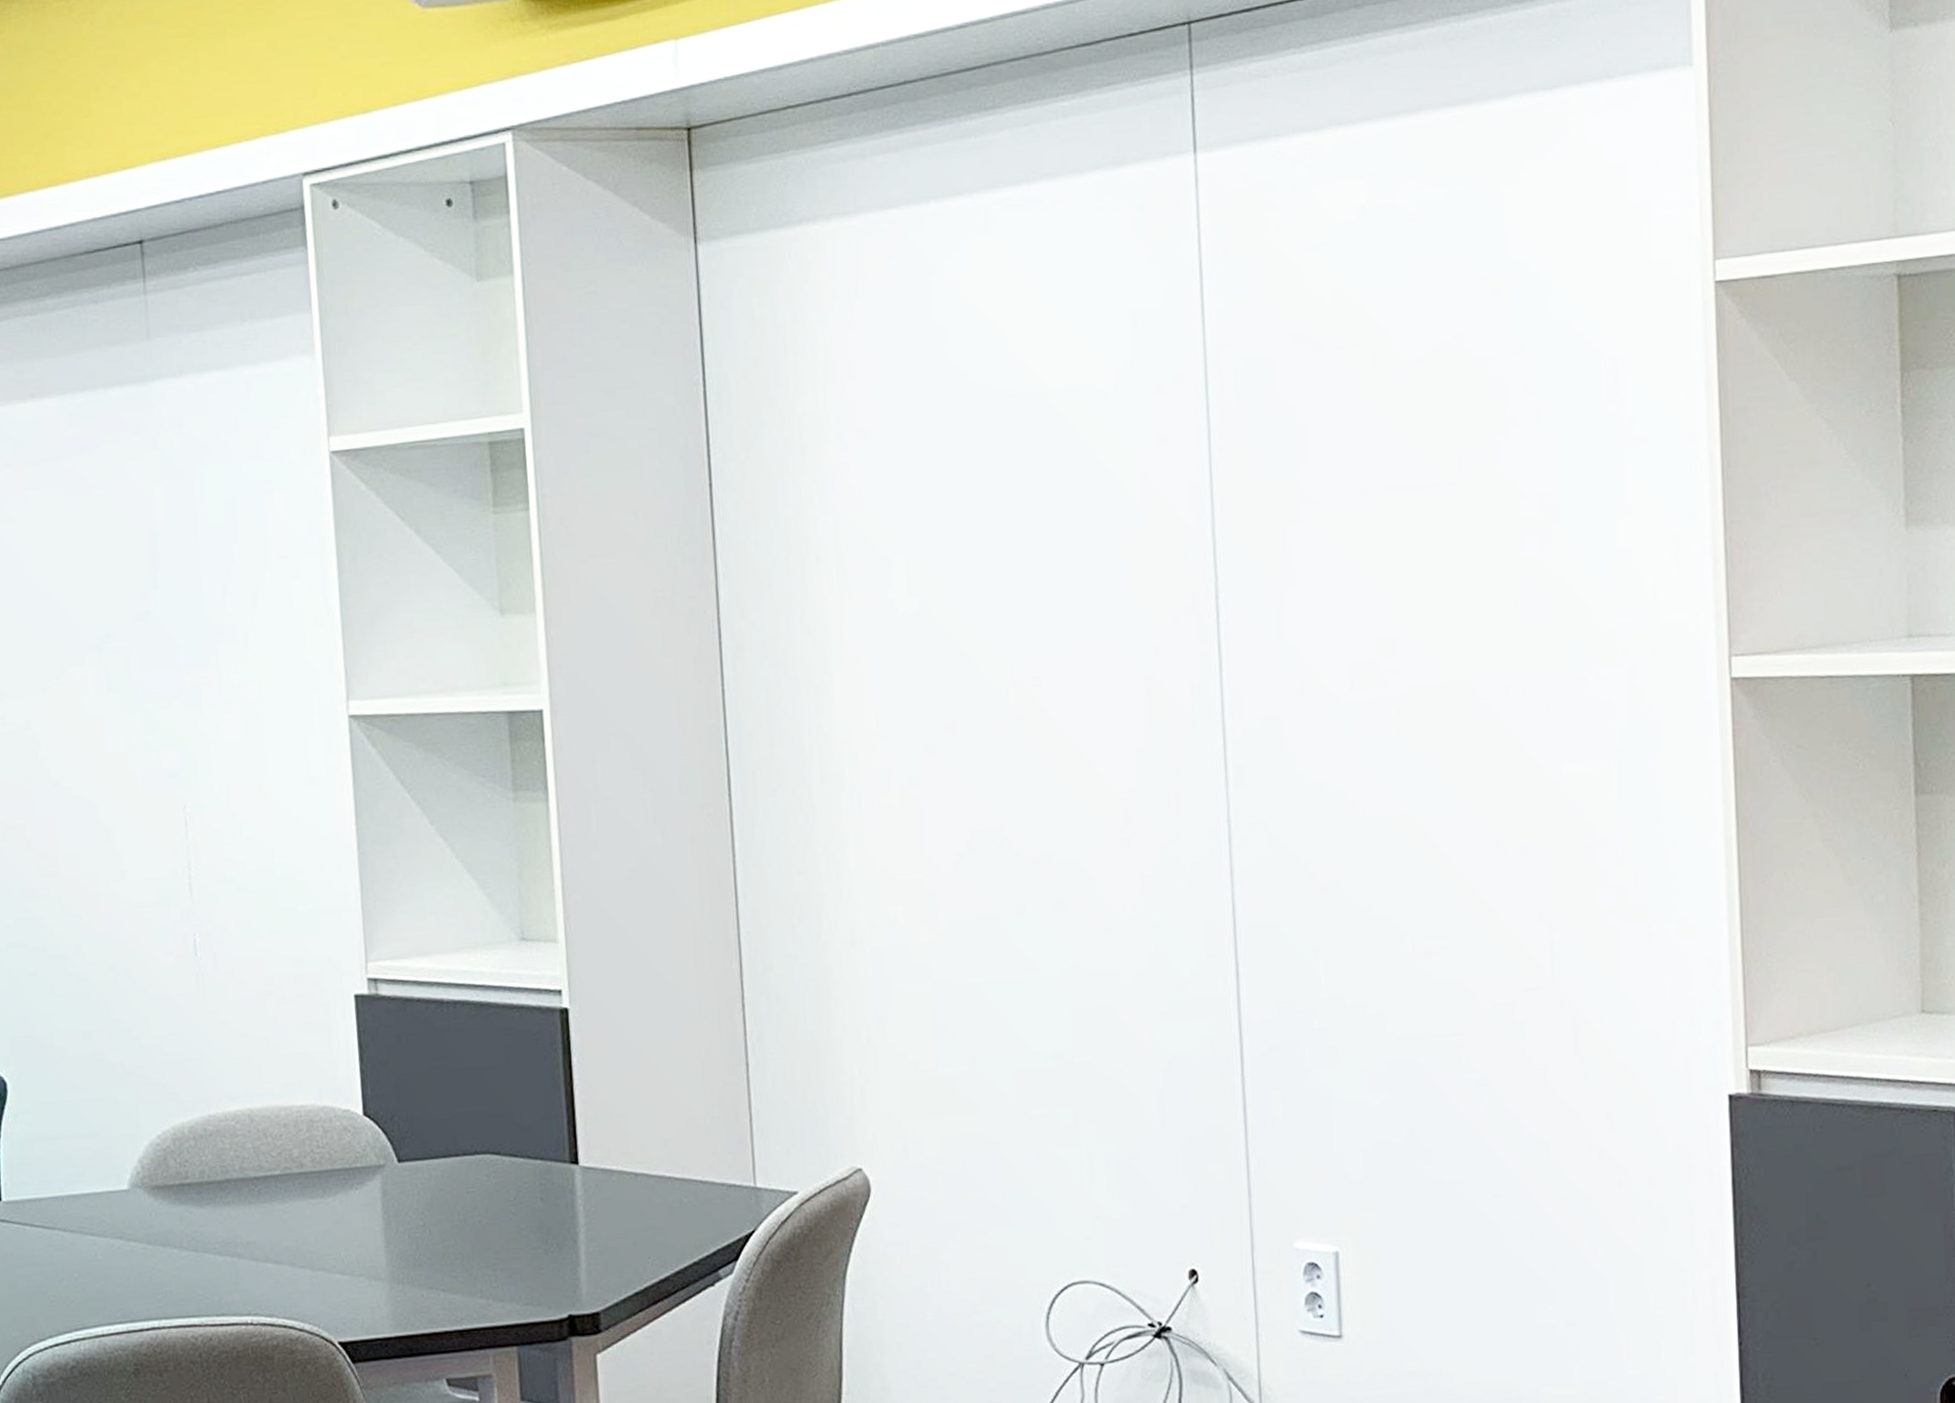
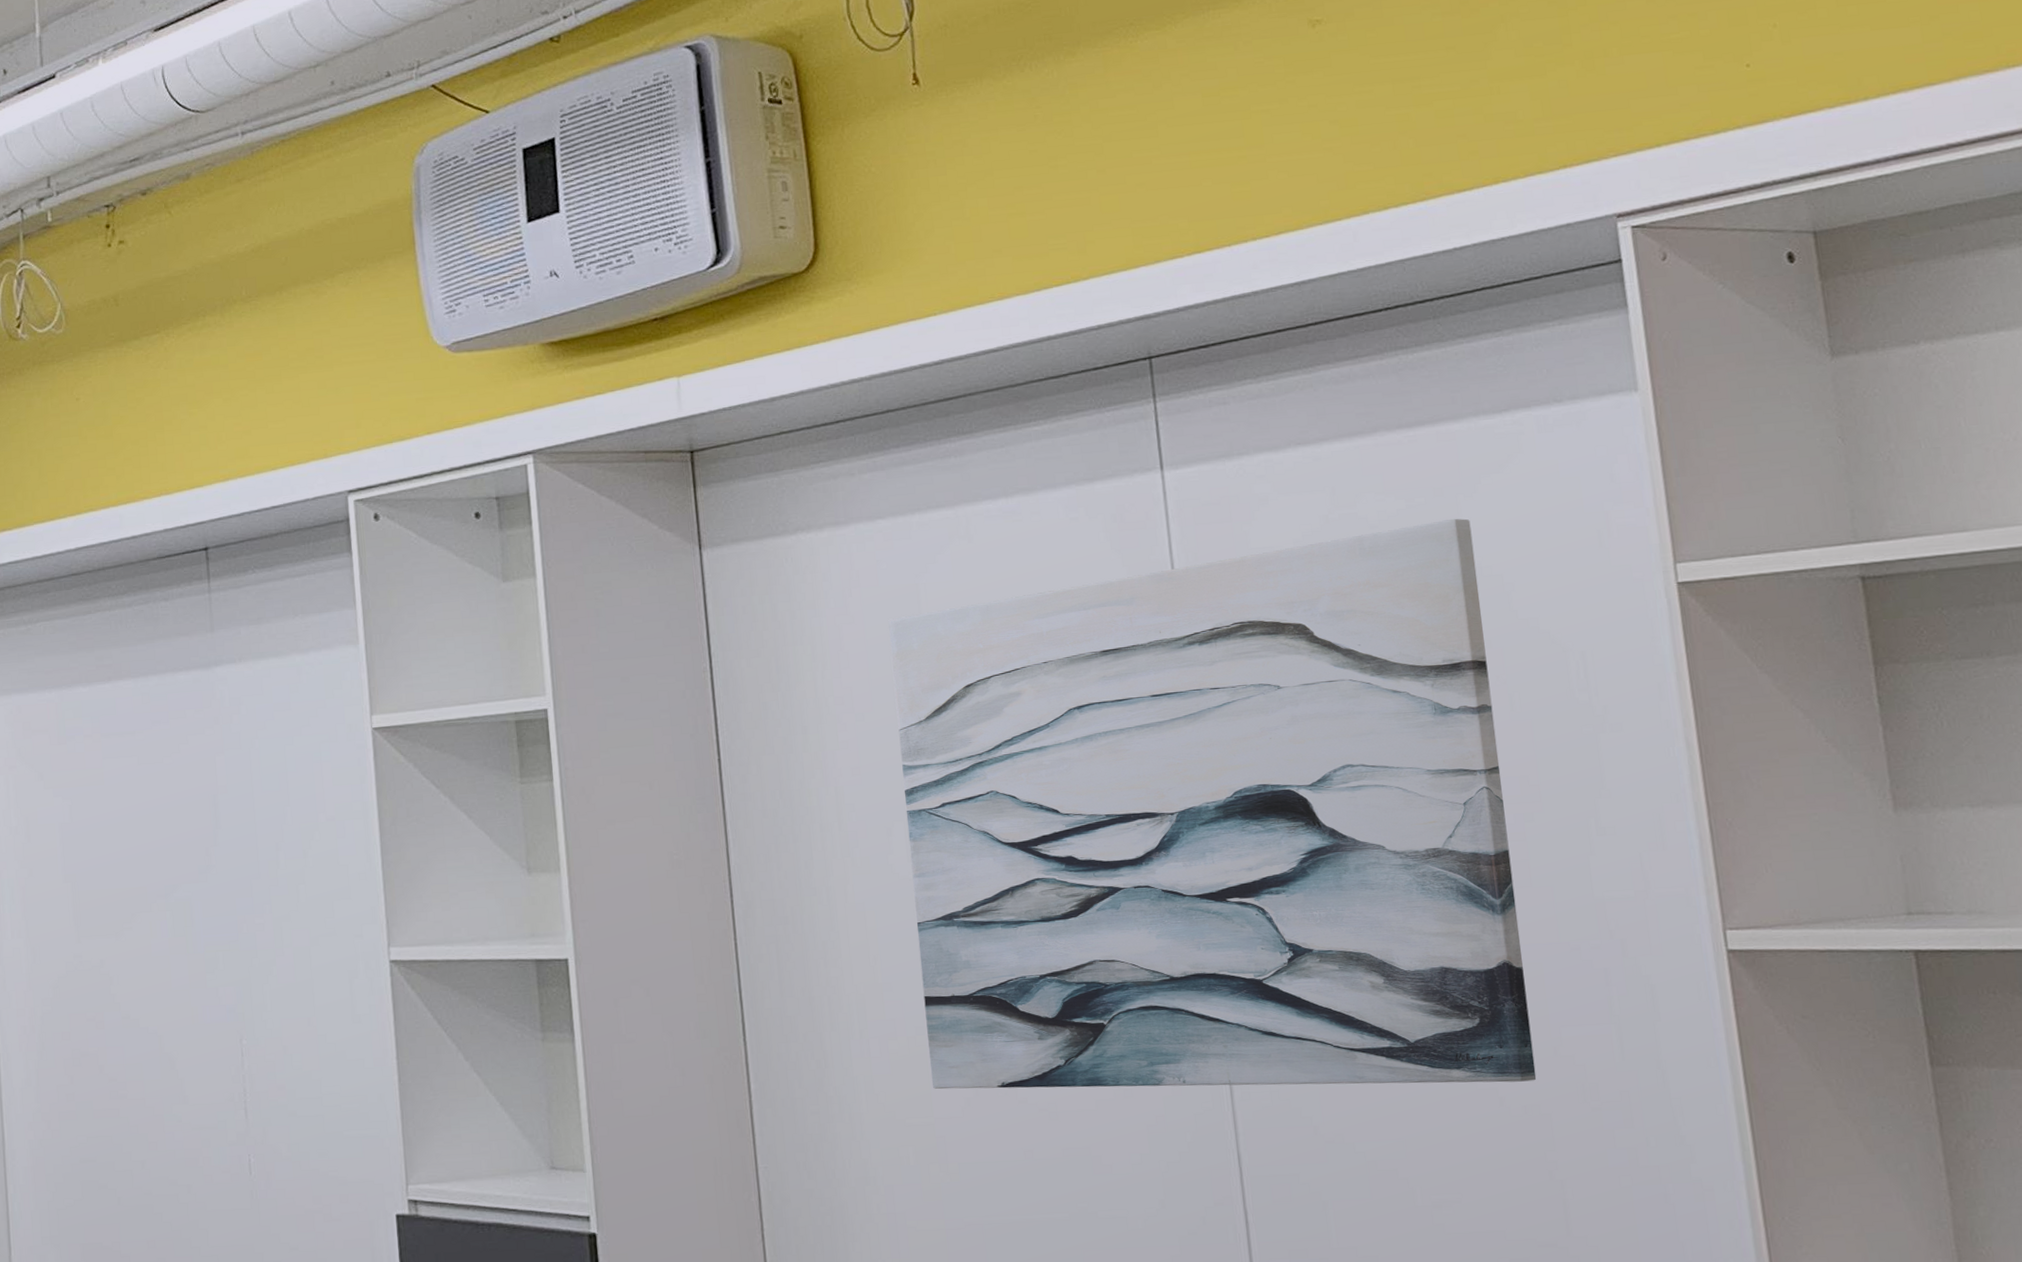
wall art: none [897,209,1534,844] -> present [888,518,1537,1090]

